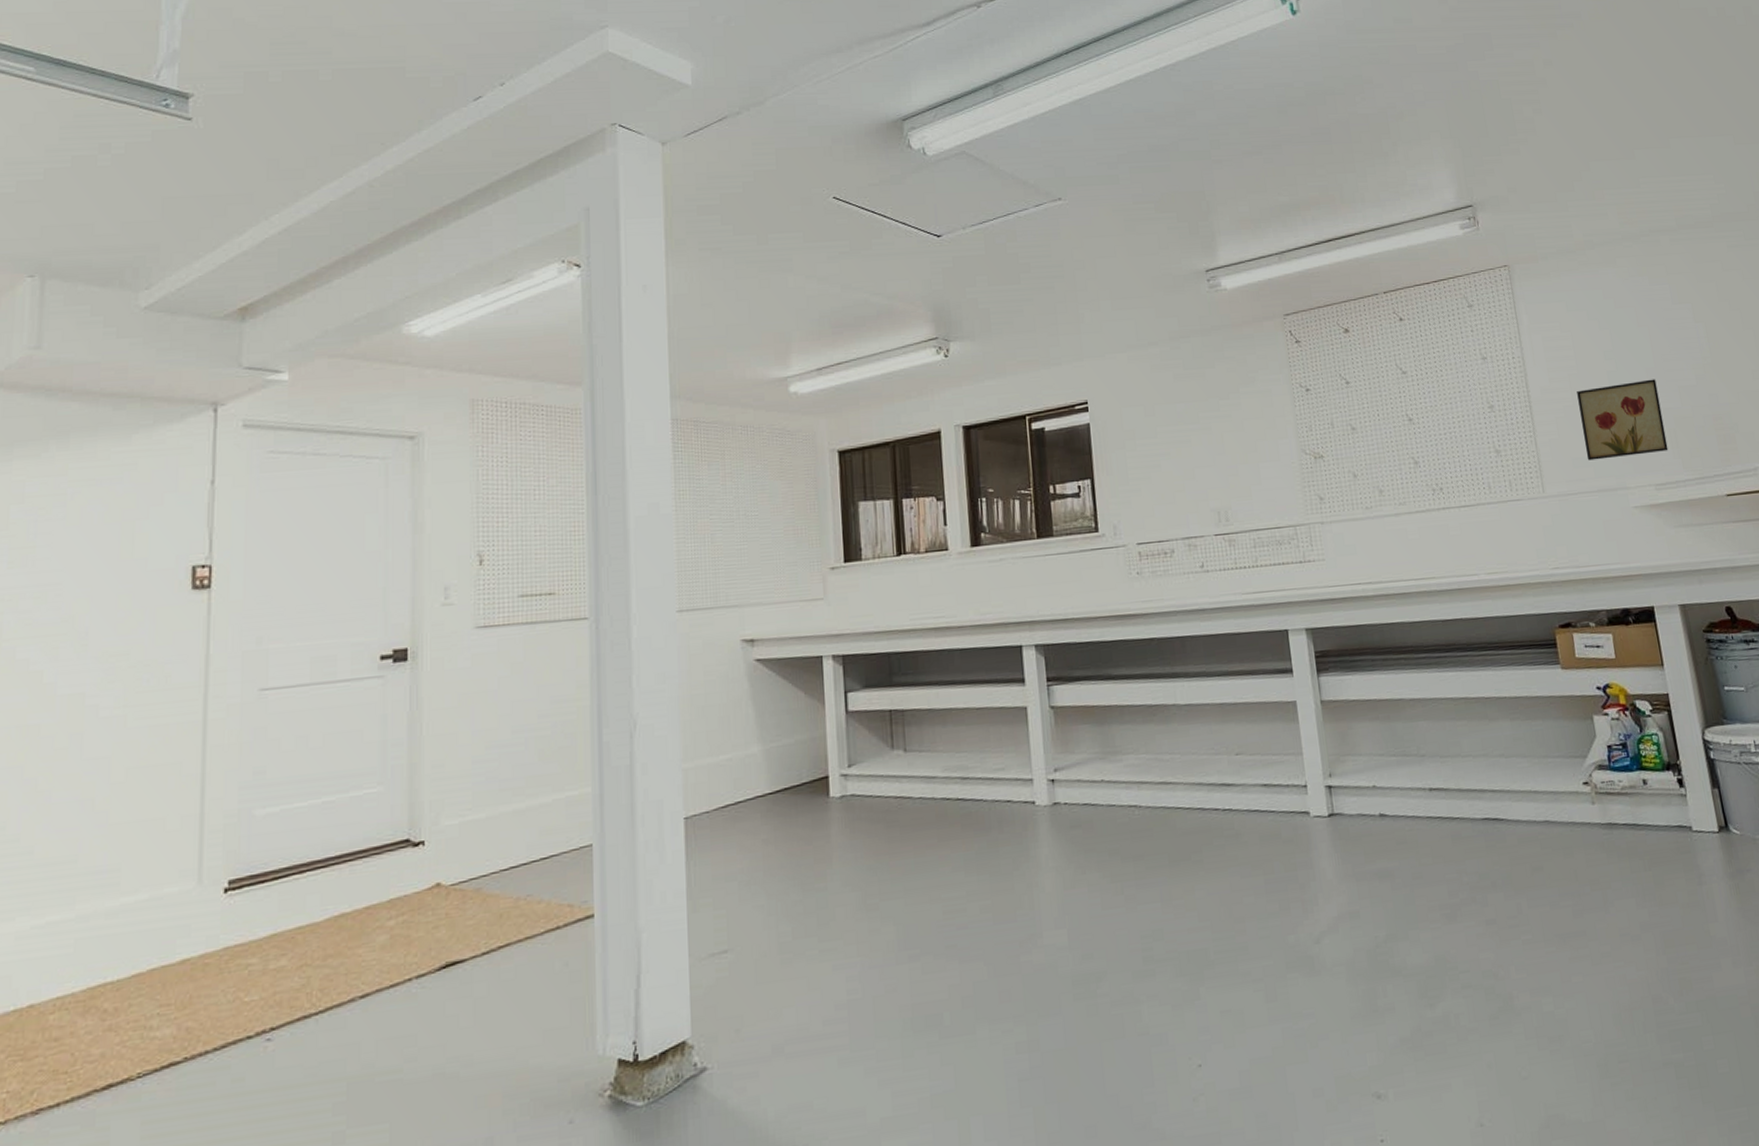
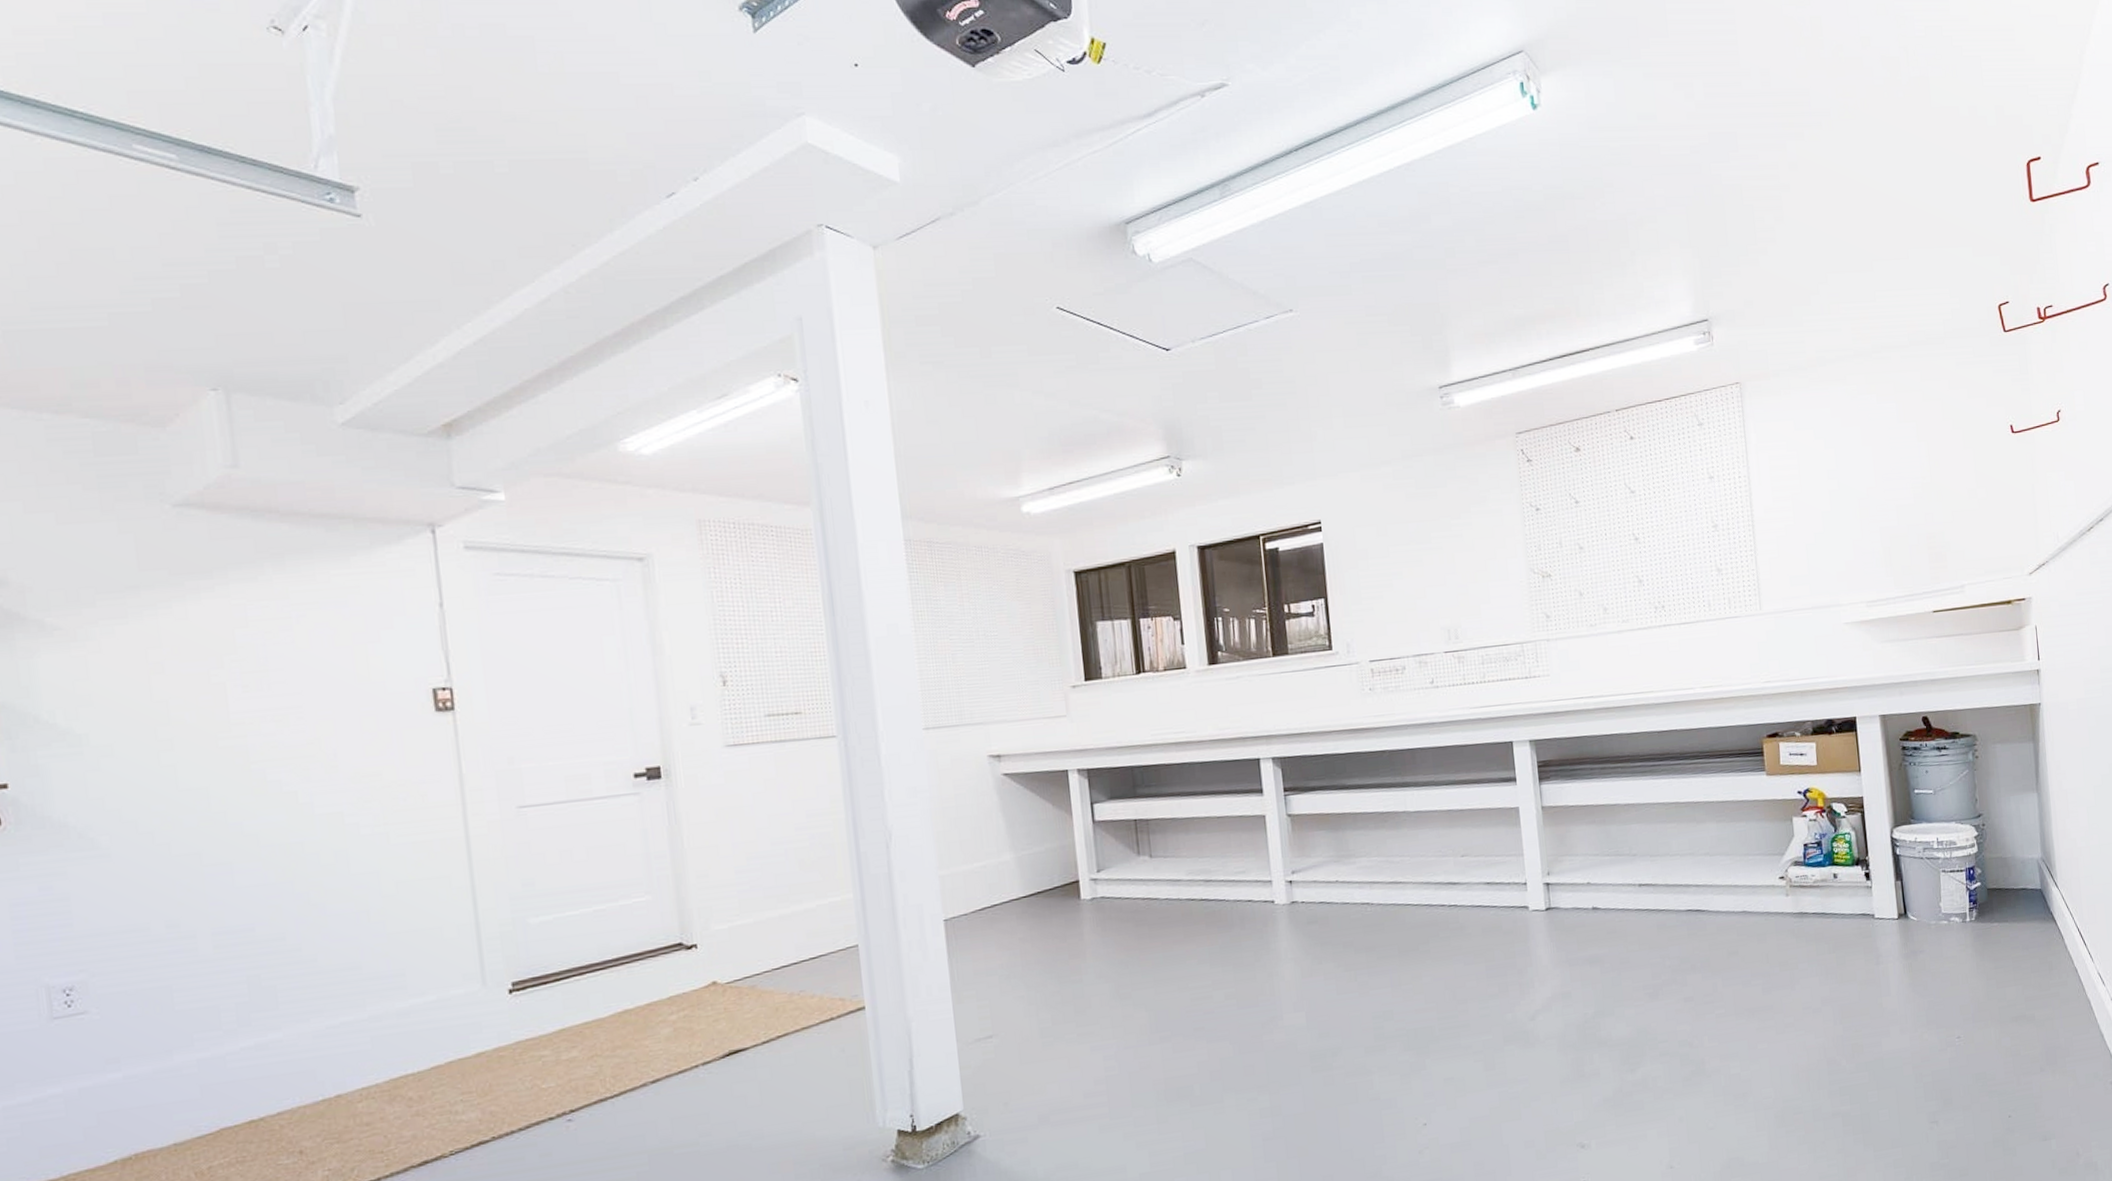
wall art: present [1577,379,1669,461] -> none [1799,498,1882,579]

